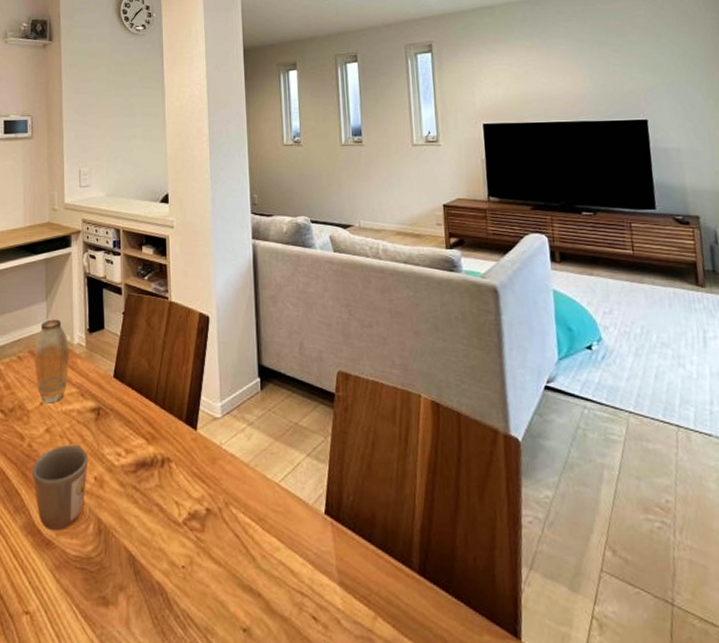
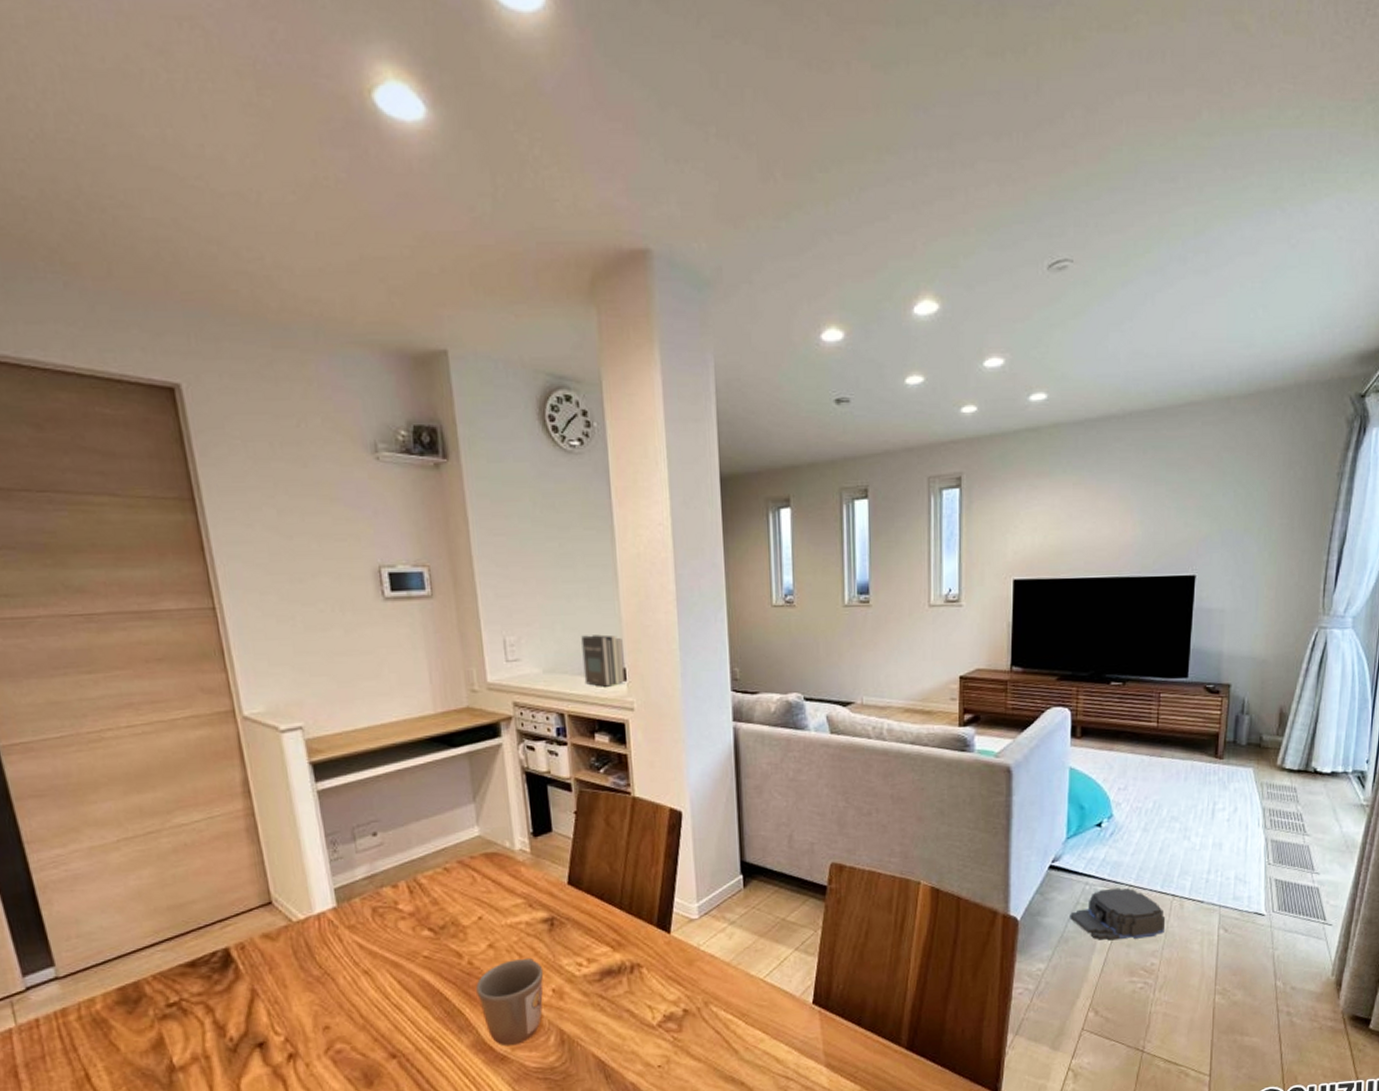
vase: present [34,319,69,403] -> none [464,823,511,917]
books: none [136,167,168,208] -> present [581,634,625,687]
robot vacuum: none [571,414,675,471] -> present [1070,887,1166,941]

